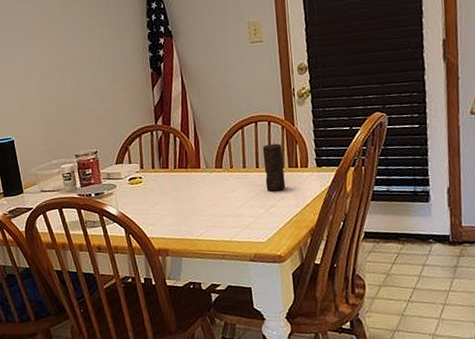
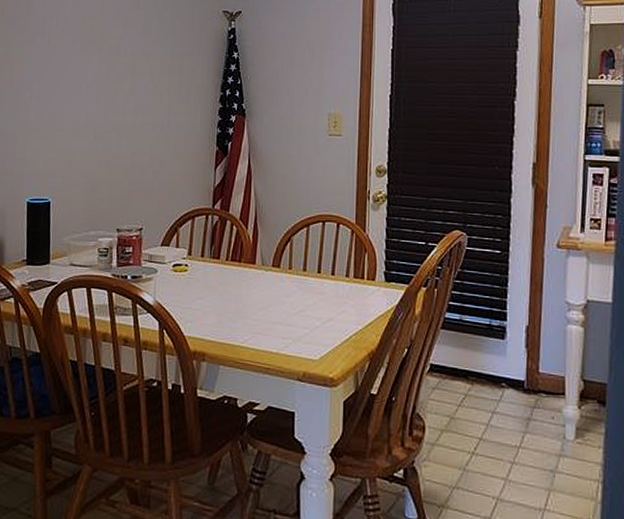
candle: present [262,143,286,191] -> none [326,248,349,303]

